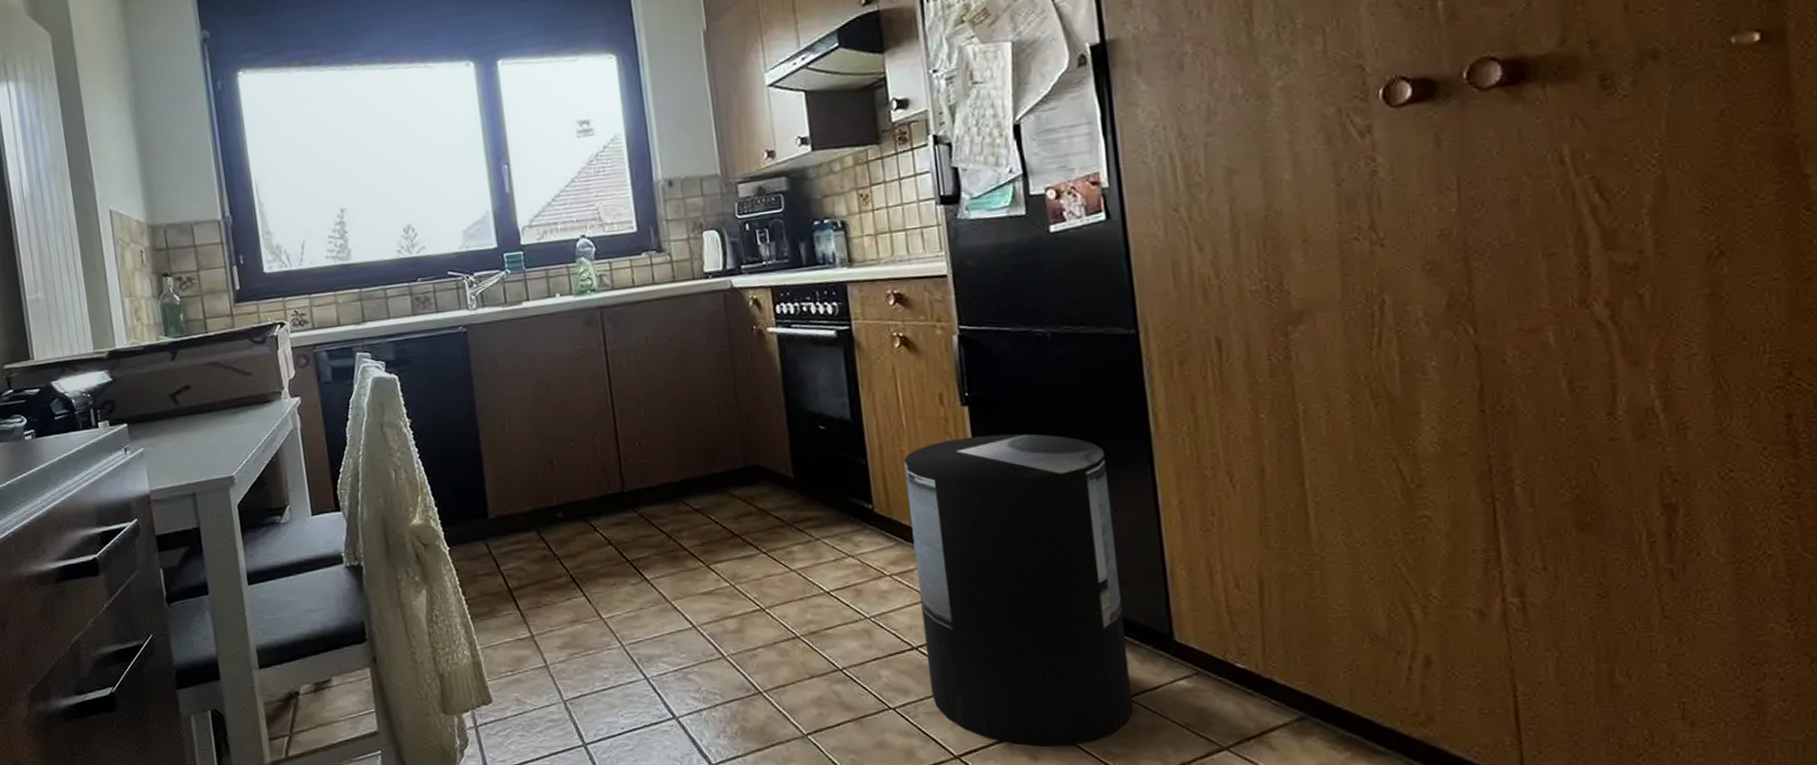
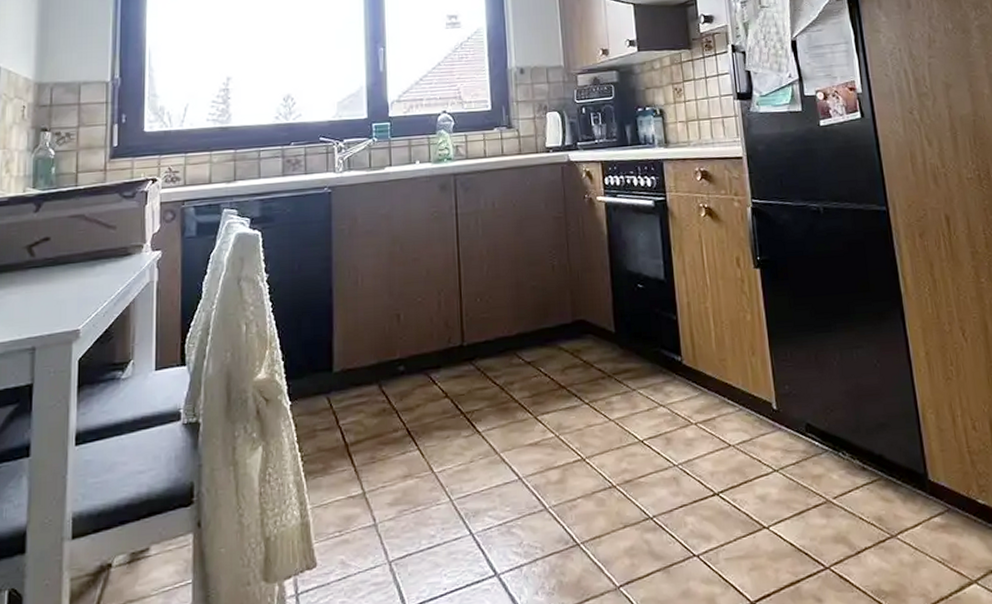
trash can: present [904,433,1134,747] -> none [708,293,900,588]

